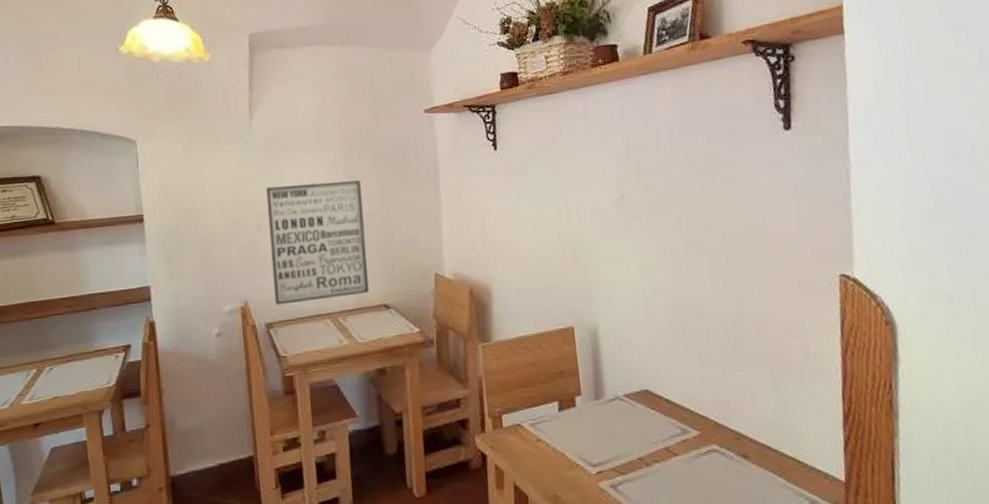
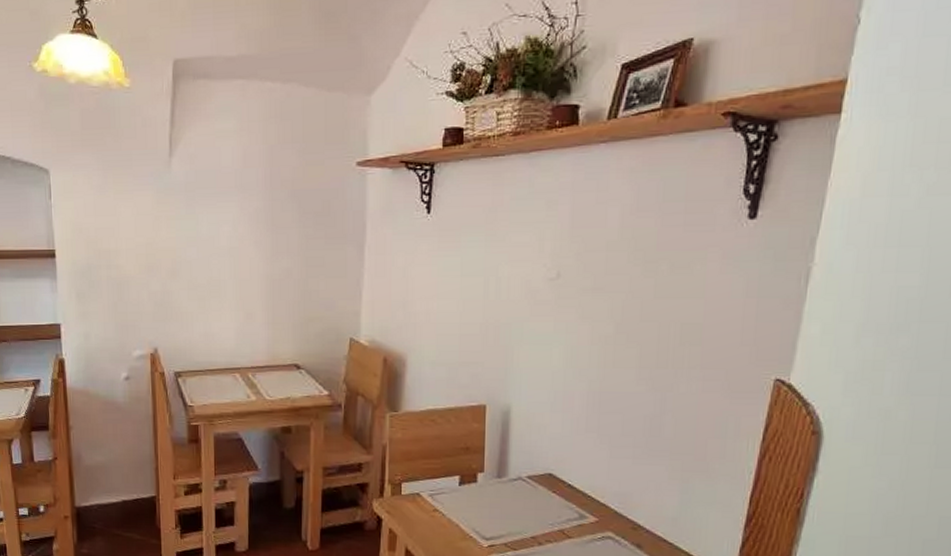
wall art: present [266,180,369,305] -> none [182,232,283,355]

